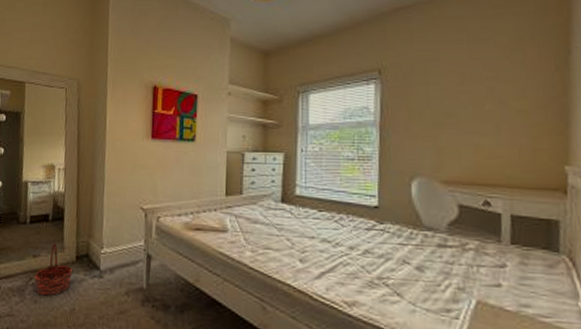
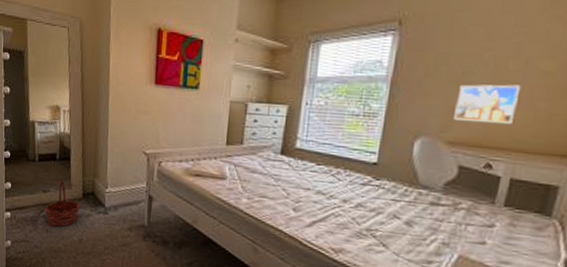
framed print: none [444,123,501,160] -> present [454,84,522,124]

